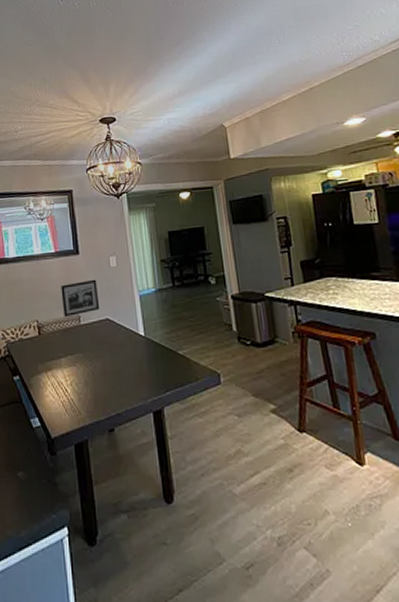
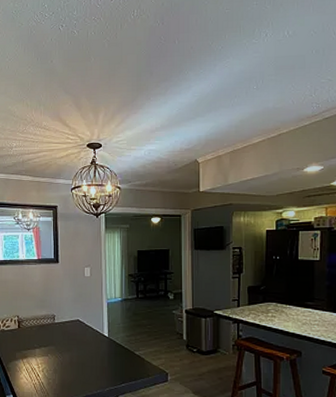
picture frame: present [61,279,100,318] -> none [40,285,73,316]

